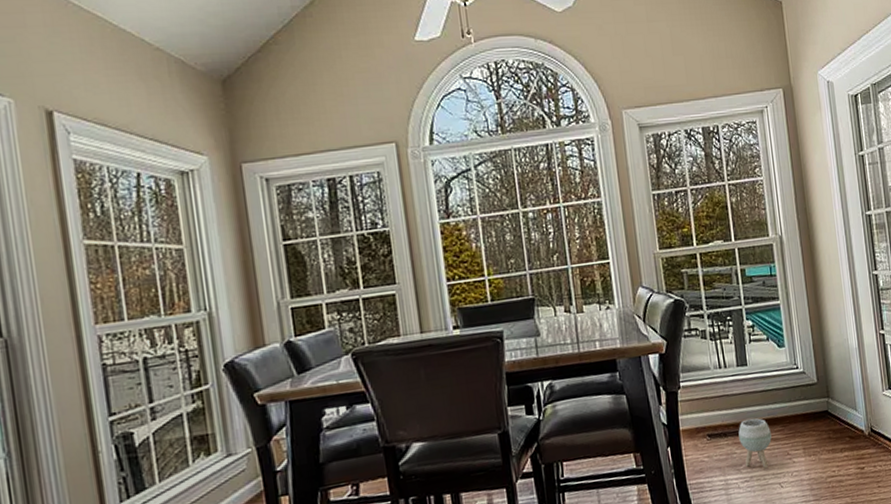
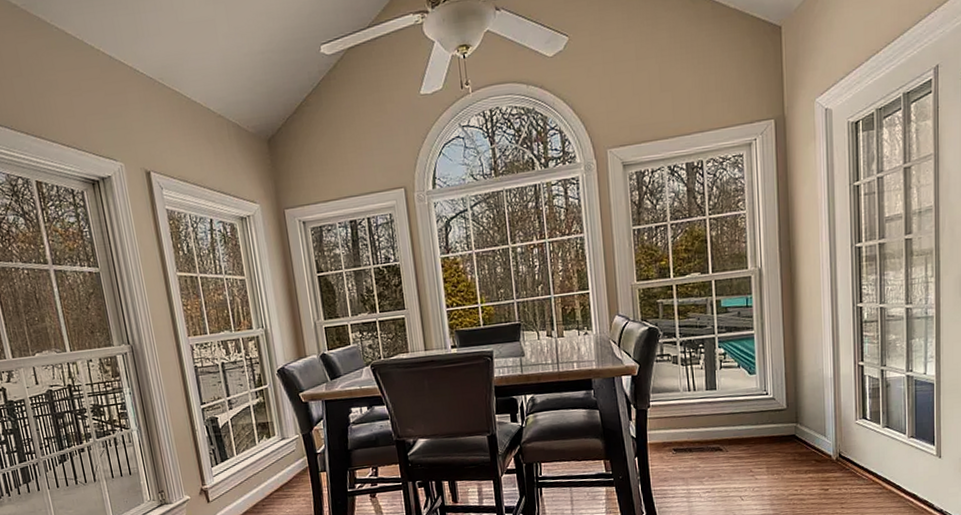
planter: present [738,418,772,469] -> none [703,437,736,483]

